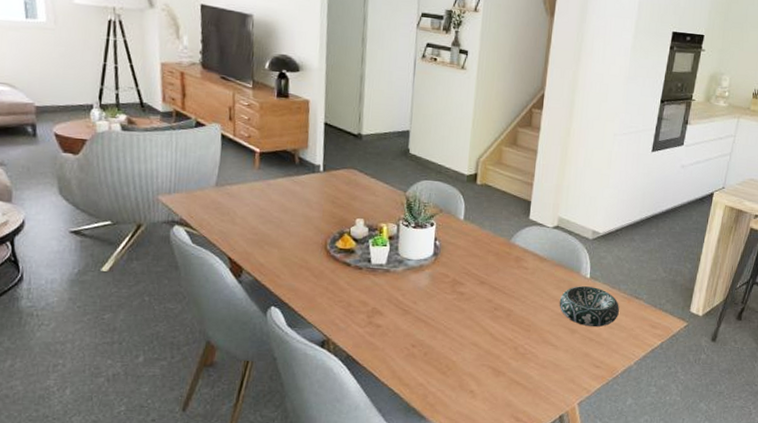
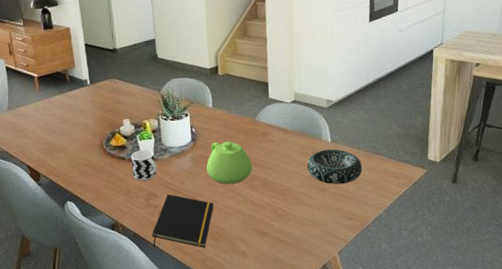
cup: none [357,257,387,294] -> present [131,149,157,181]
notepad: none [367,314,447,381] -> present [152,194,214,248]
teapot: none [445,260,498,311] -> present [207,141,252,184]

